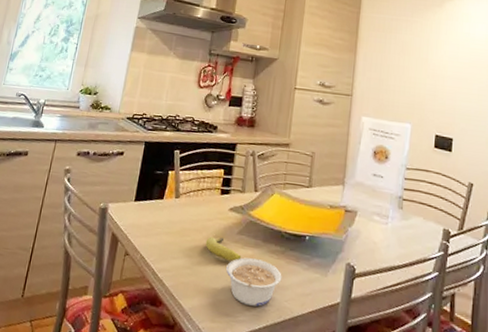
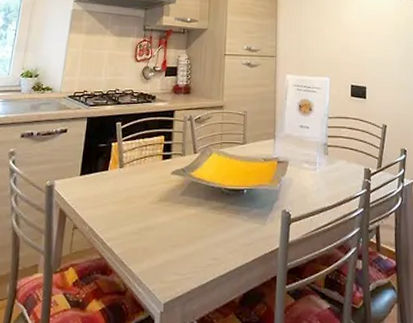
fruit: present [205,236,242,261] -> none [151,201,186,222]
legume: present [226,257,282,307] -> none [172,217,225,262]

